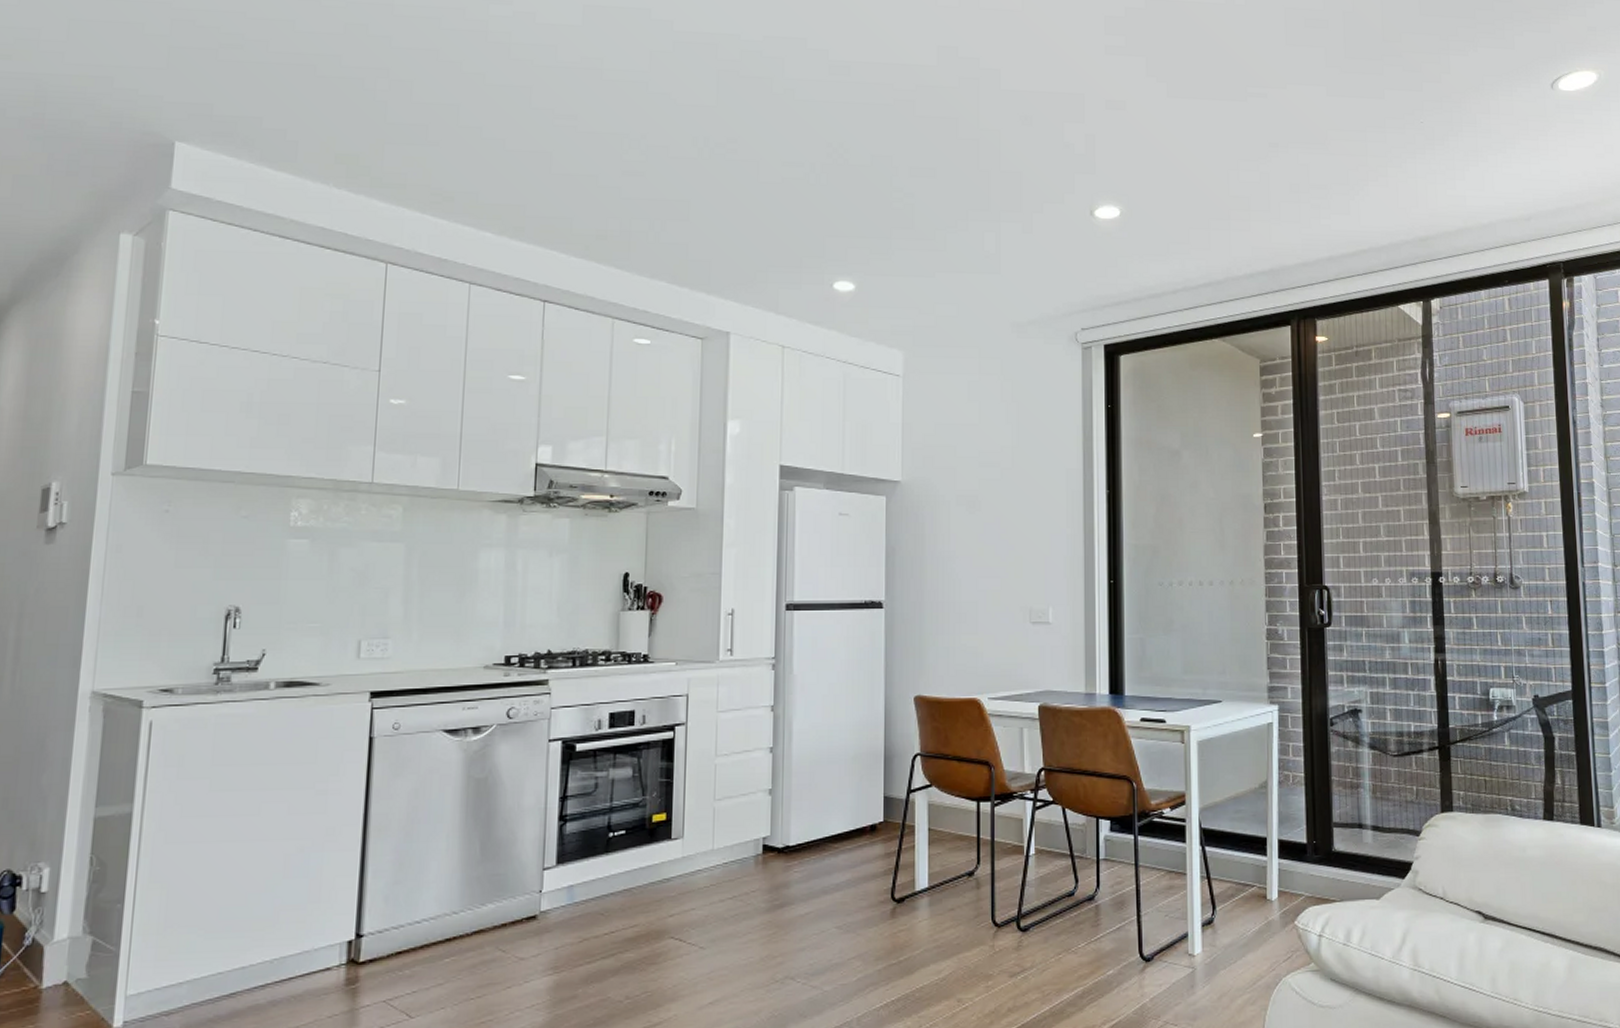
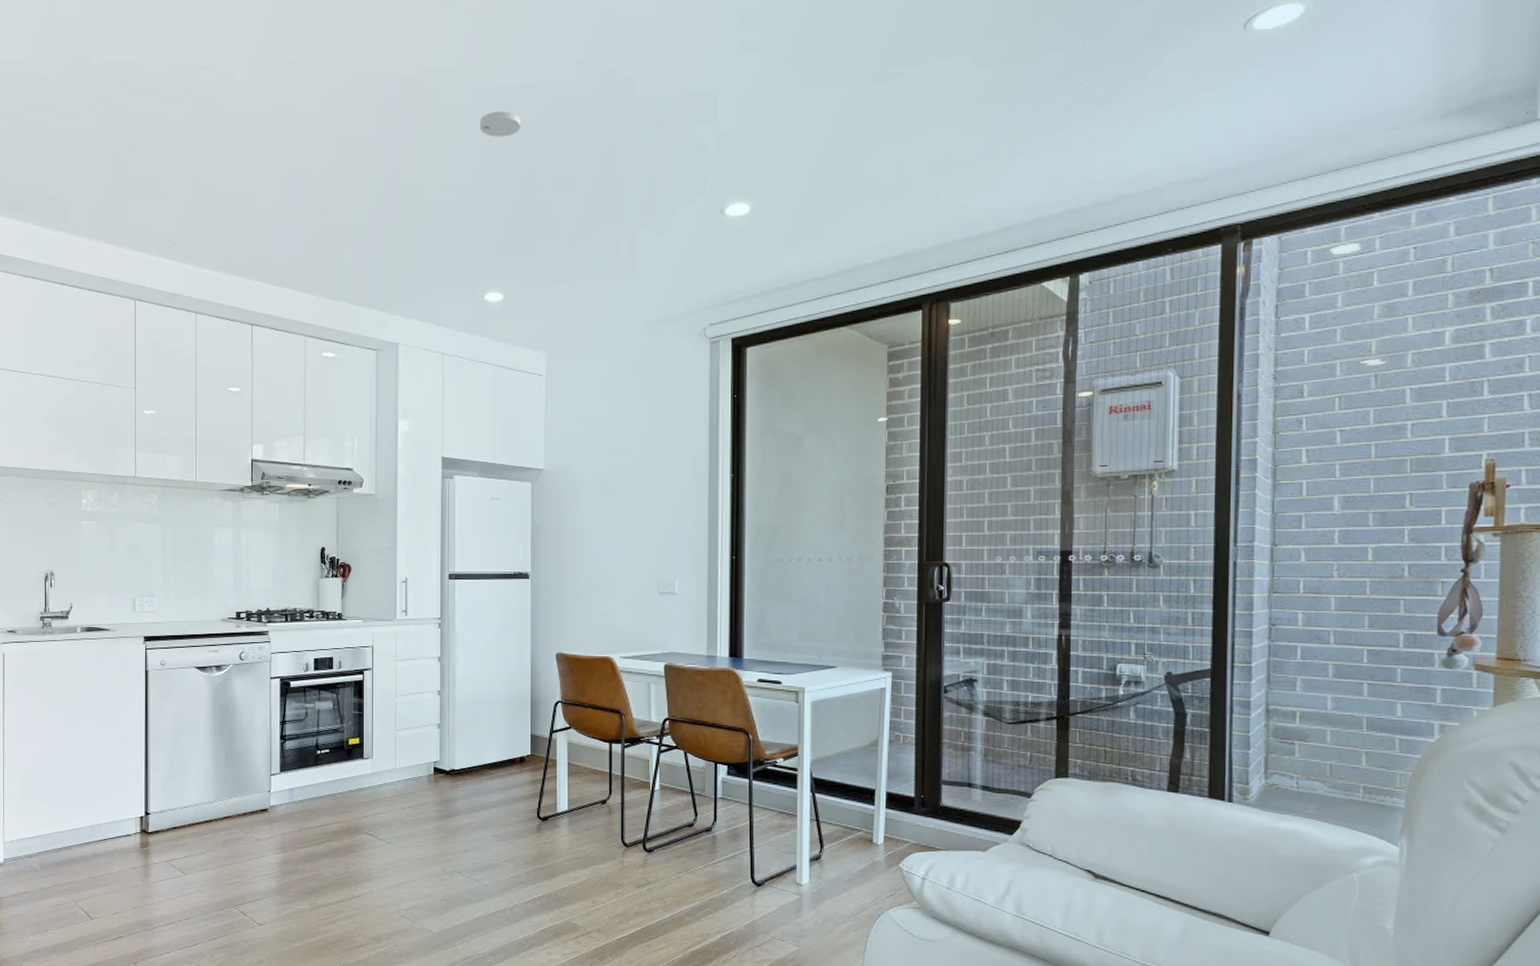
smoke detector: none [830,87,876,115] -> present [480,111,520,137]

